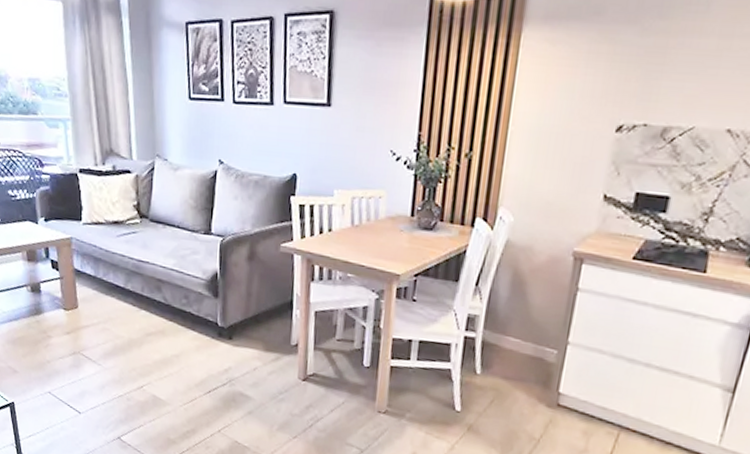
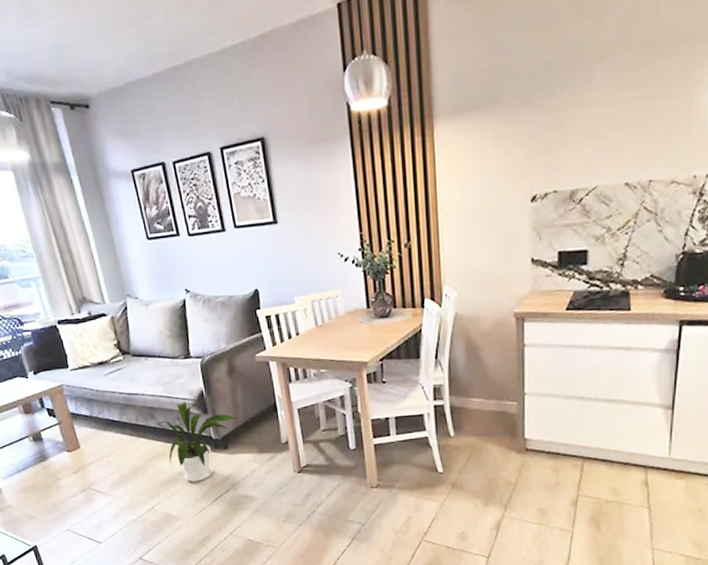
house plant: none [162,279,248,369] -> present [157,401,237,482]

